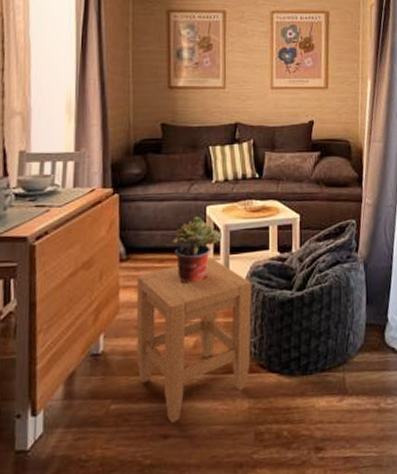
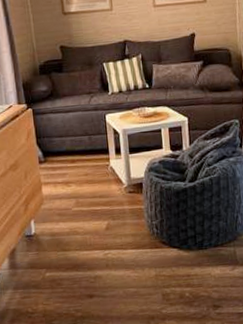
stool: present [136,257,252,423] -> none [54,157,154,286]
potted plant: present [172,217,221,282] -> none [80,124,121,178]

